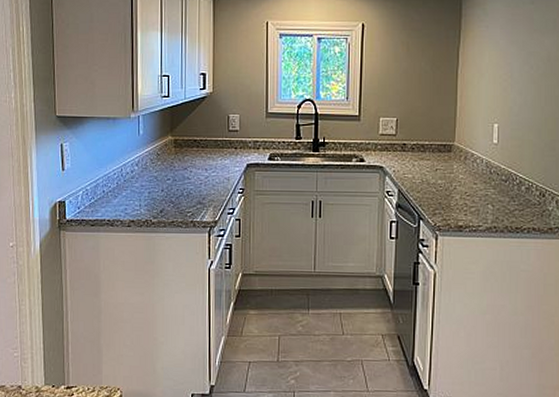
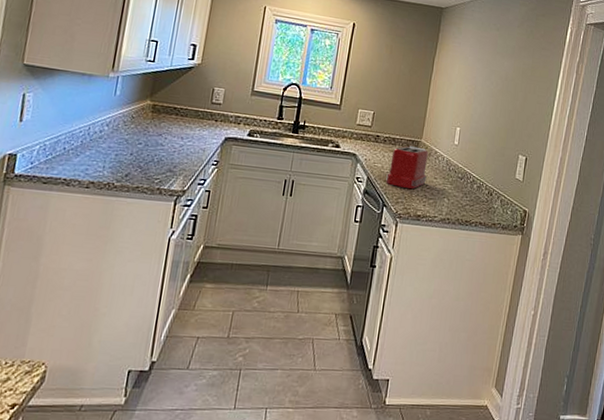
toaster: none [419,151,465,199] -> present [386,145,428,190]

